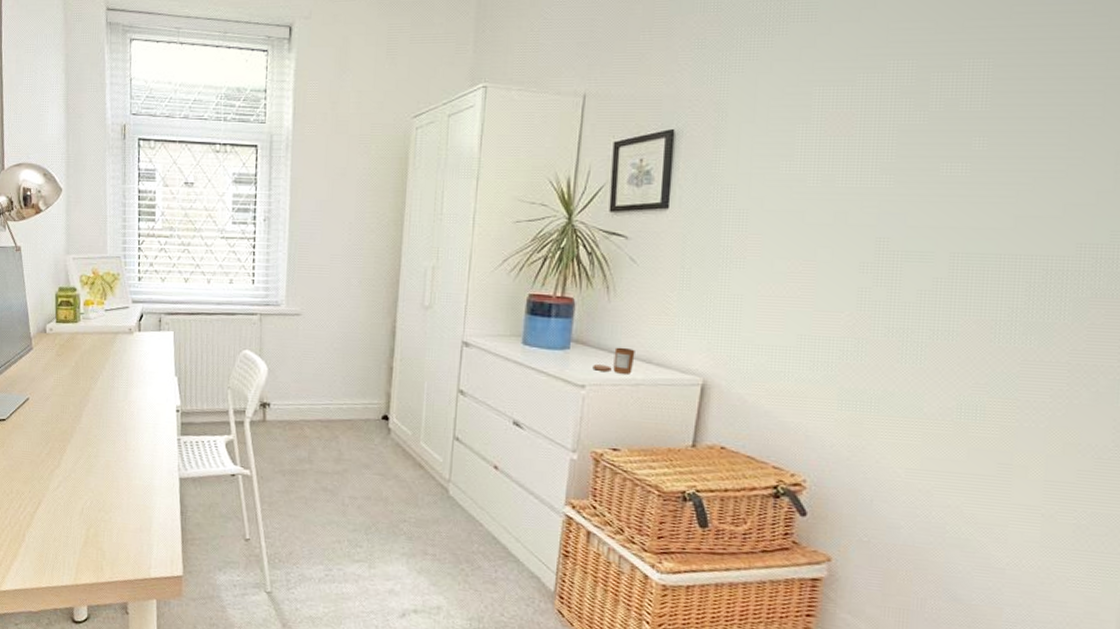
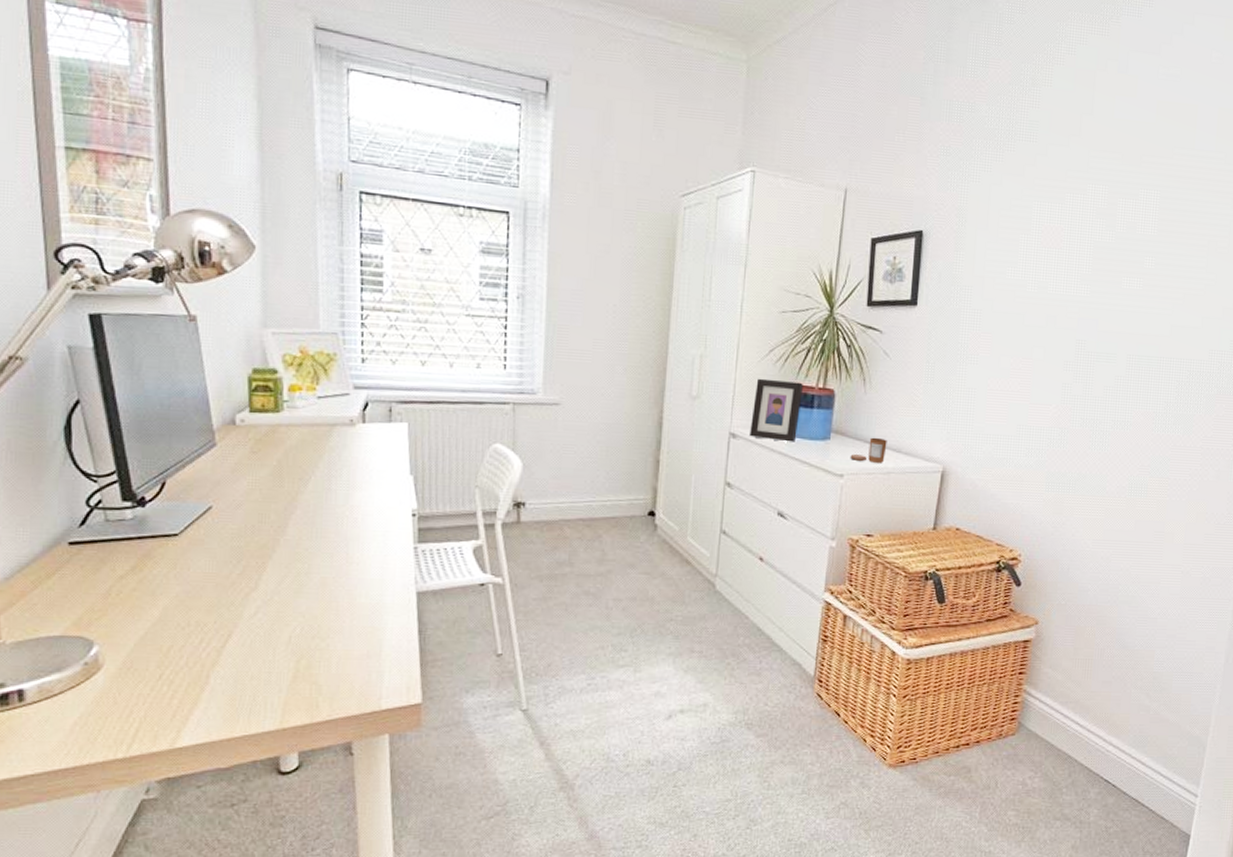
picture frame: none [483,288,539,352] -> present [750,378,803,442]

